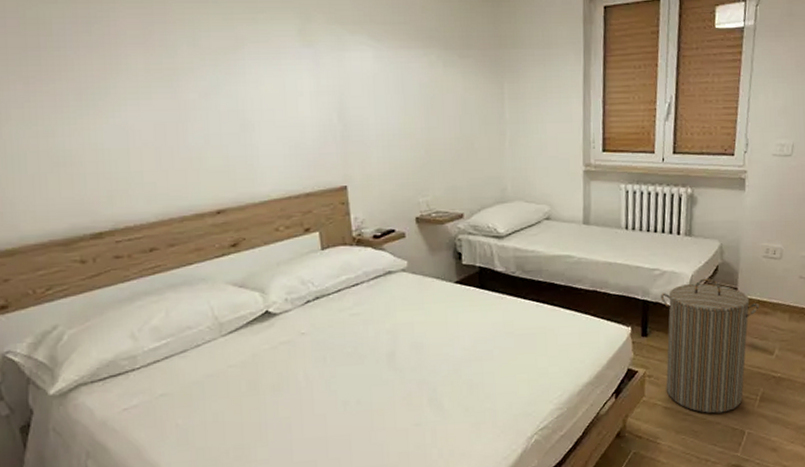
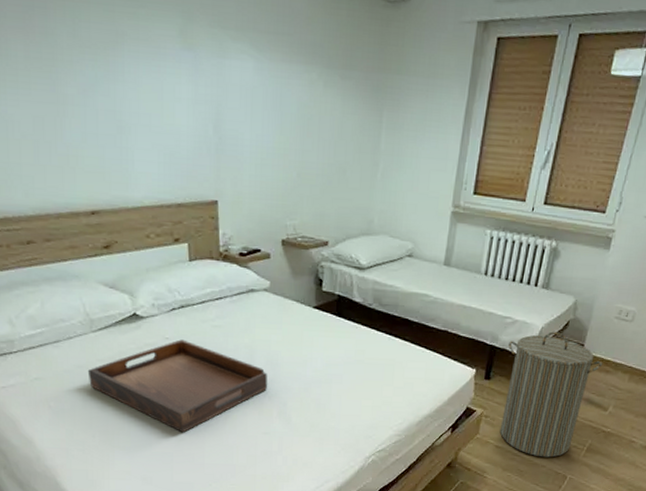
serving tray: none [218,333,415,436] -> present [87,339,268,433]

